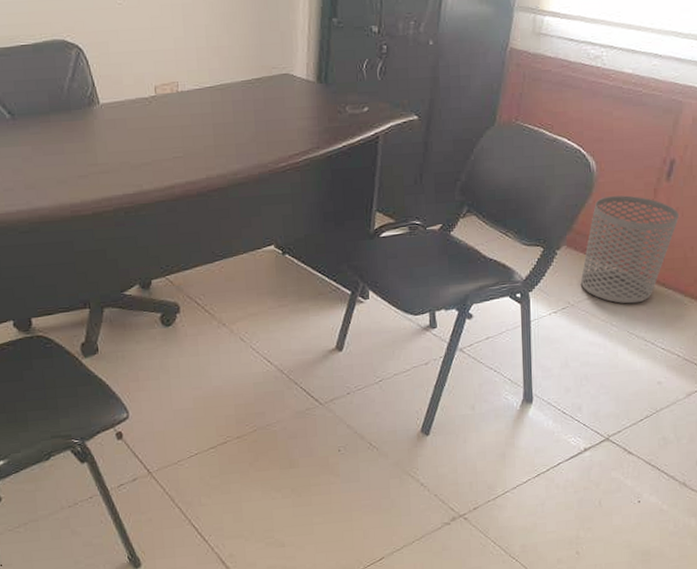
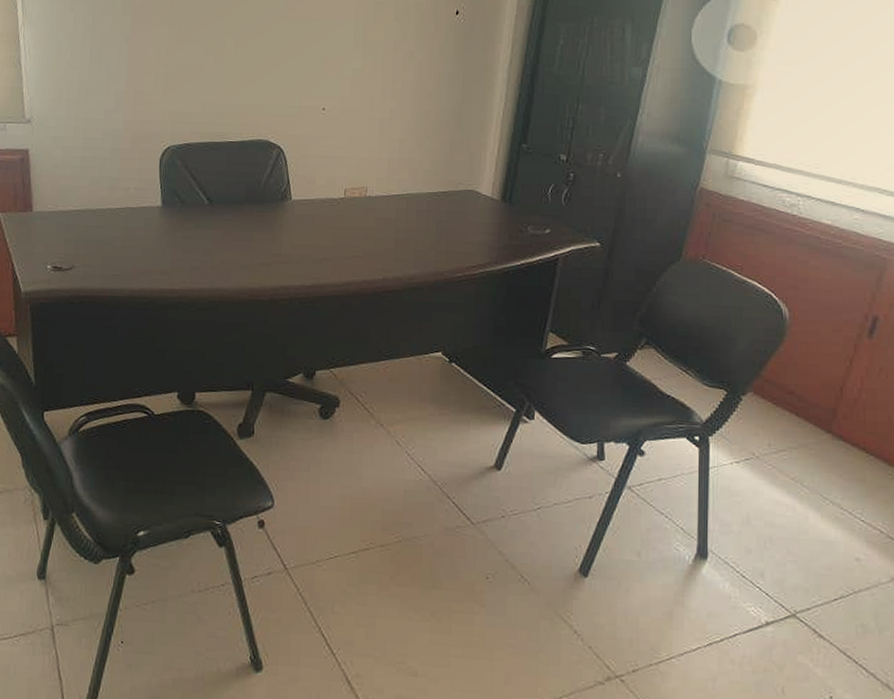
waste bin: present [581,195,680,304] -> none [768,346,884,465]

